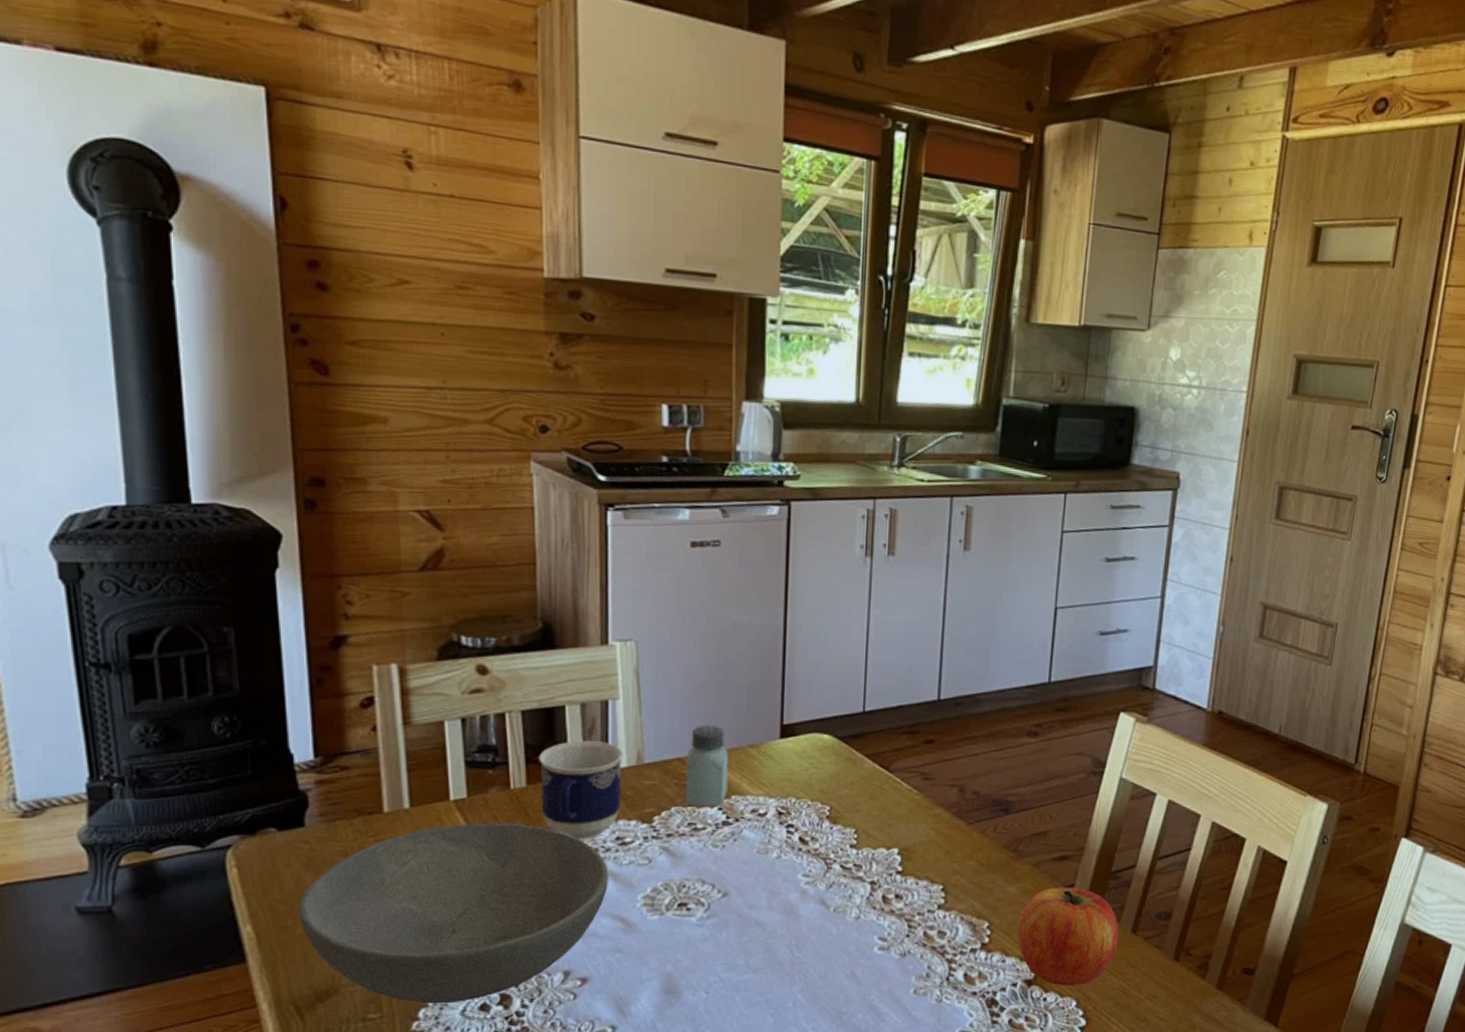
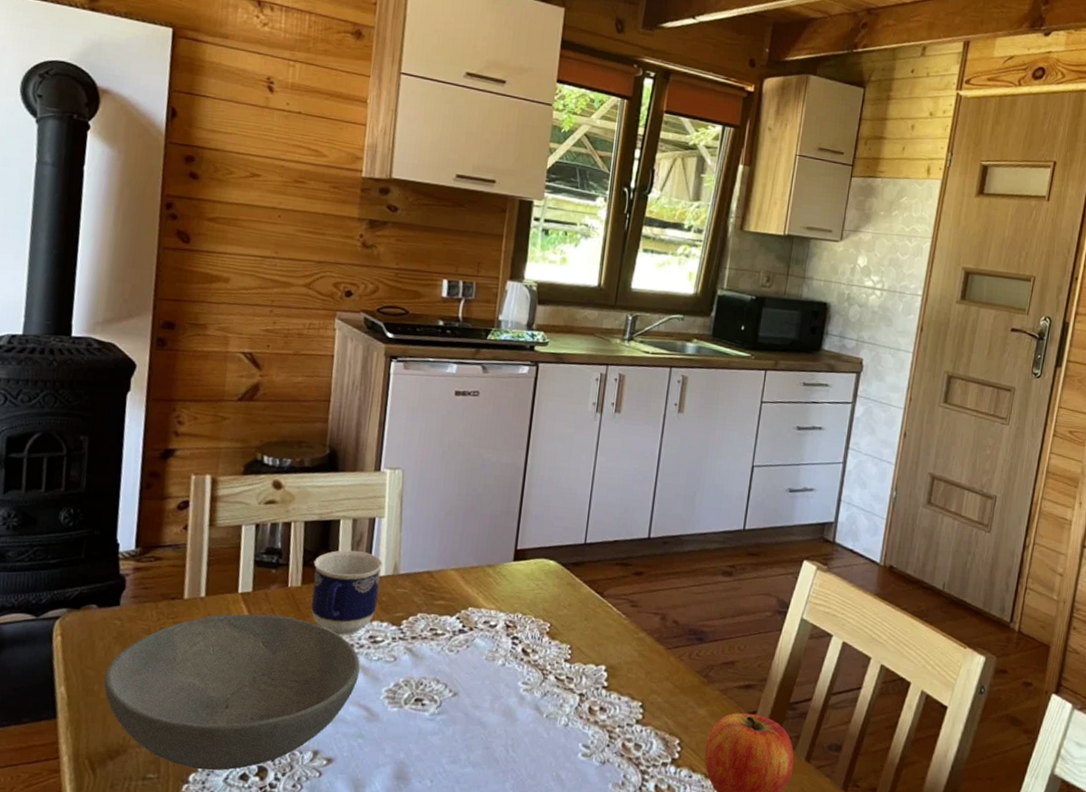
saltshaker: present [685,724,728,807] -> none [429,544,470,616]

